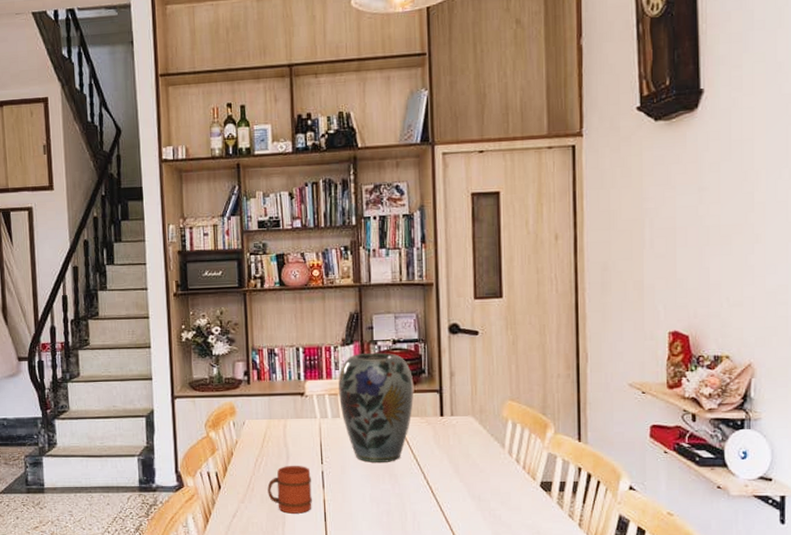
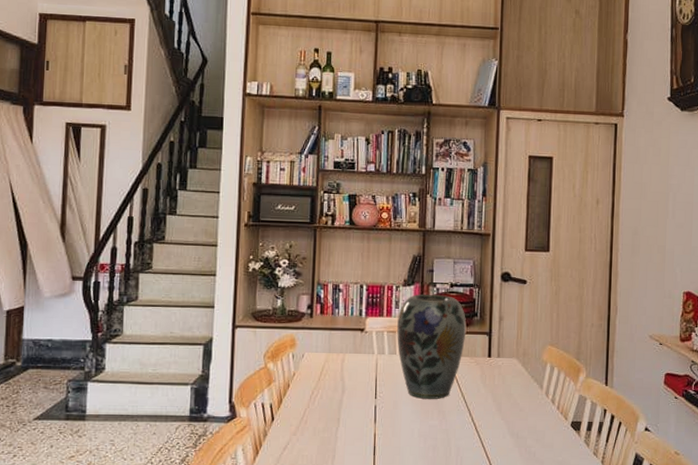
mug: present [267,466,312,514] -> none [320,400,364,447]

